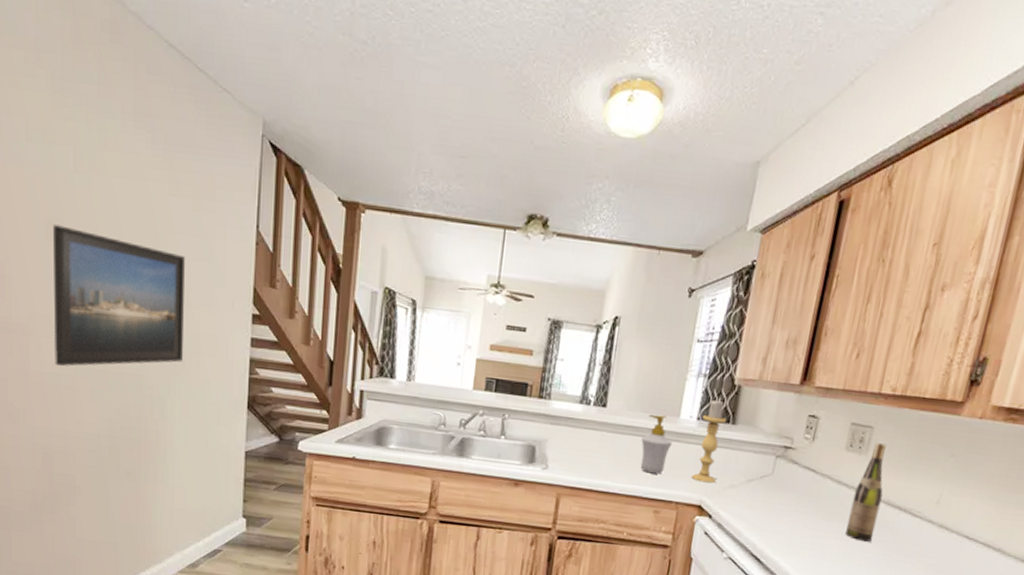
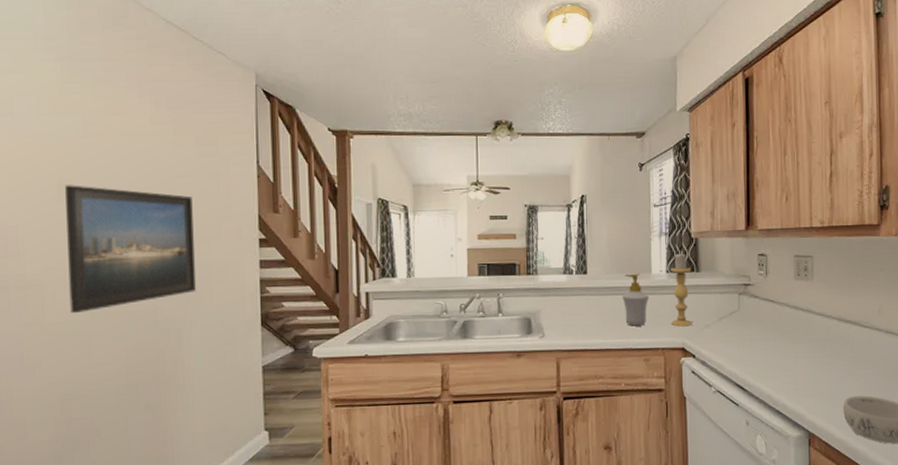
wine bottle: present [845,443,886,542] -> none [810,269,835,357]

